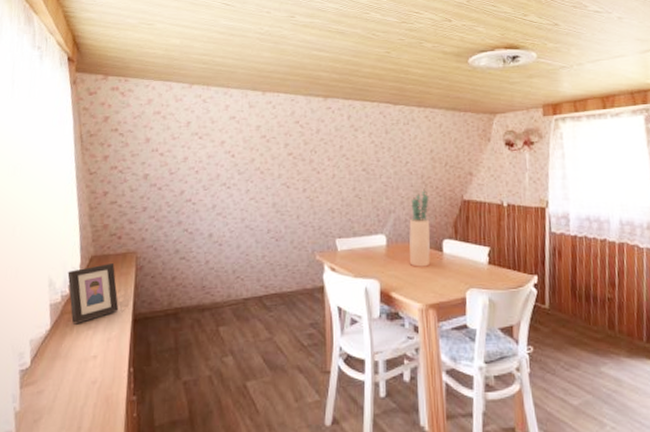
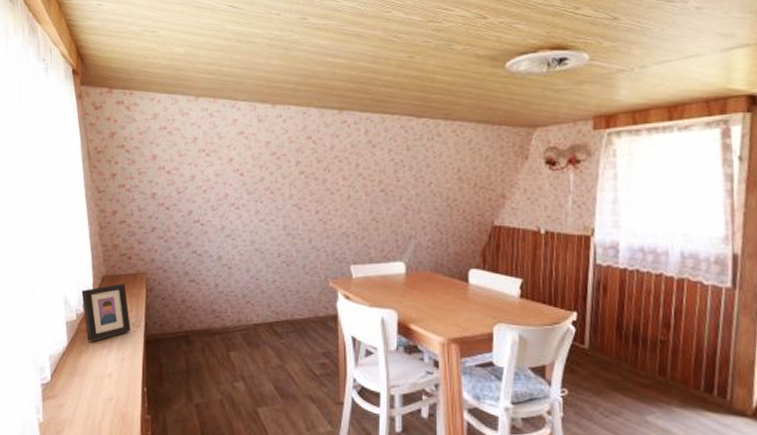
vase: present [409,188,431,267] -> none [430,211,455,298]

